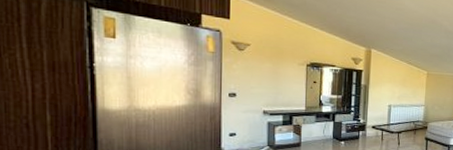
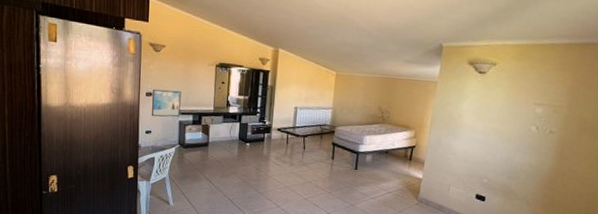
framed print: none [236,89,269,119] -> present [152,89,181,117]

